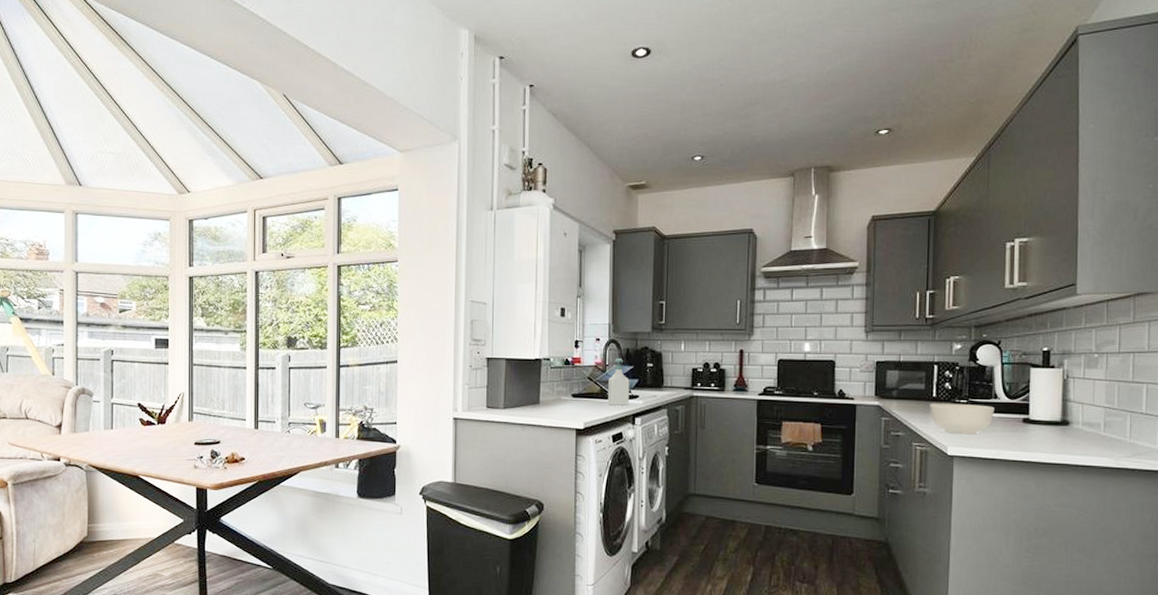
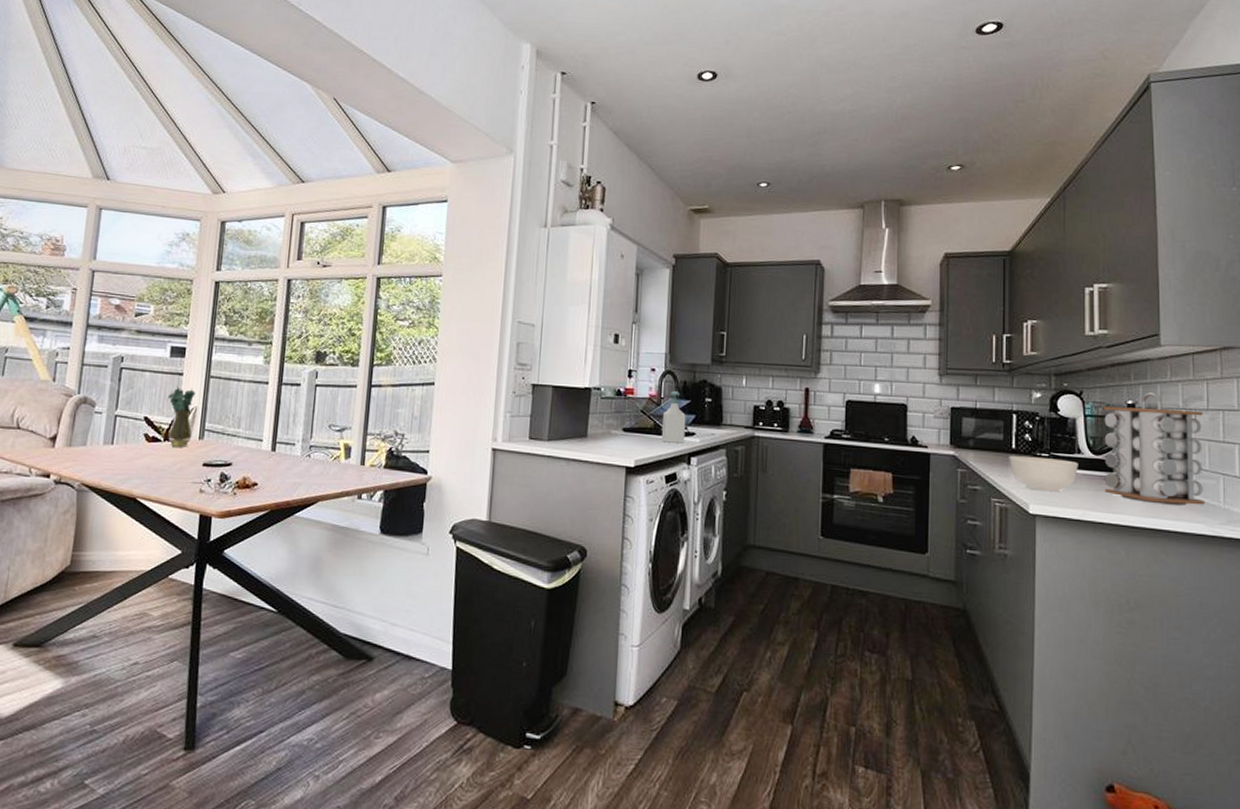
vase: none [158,374,182,429] -> present [168,386,196,447]
spice rack: none [1018,339,1114,442] -> present [1104,393,1206,506]

